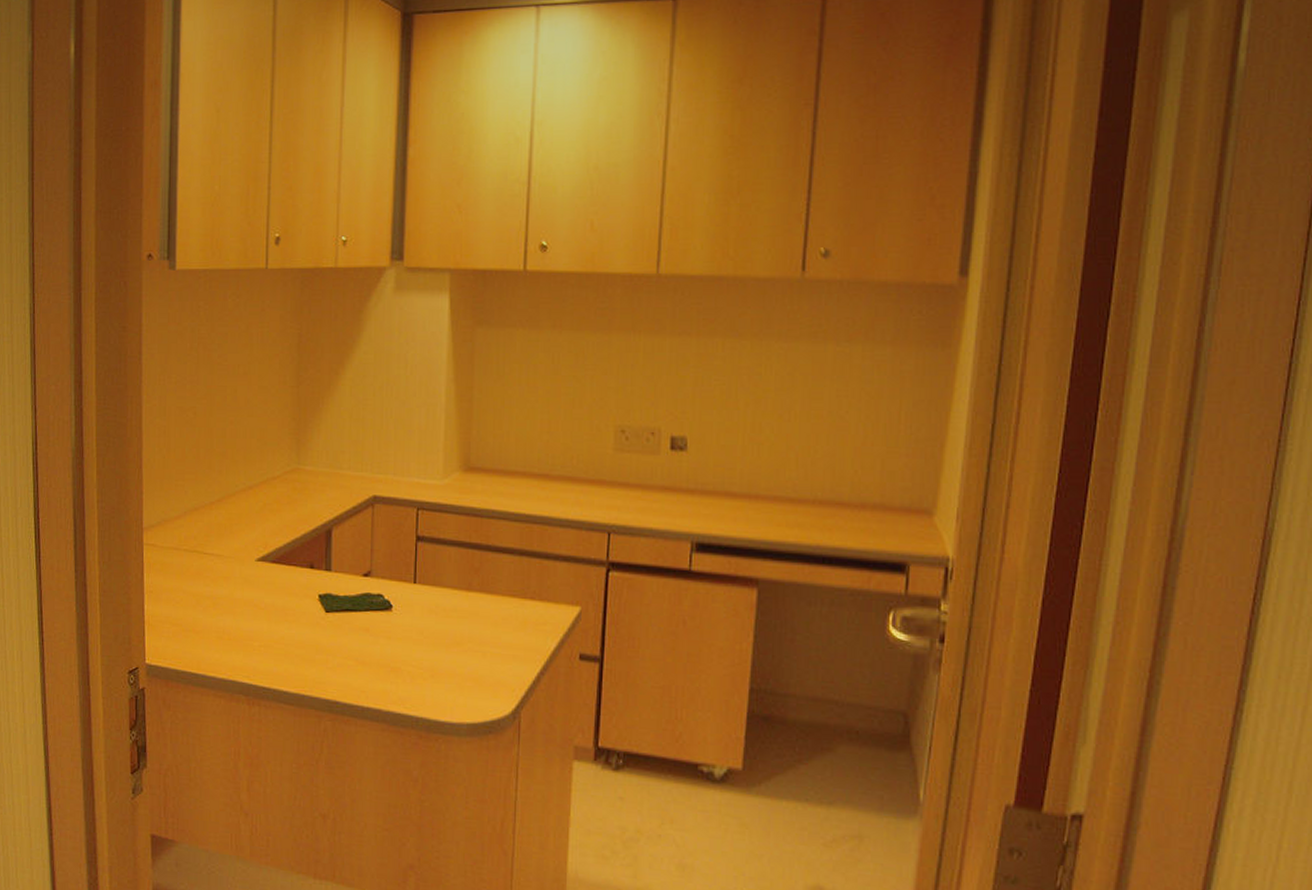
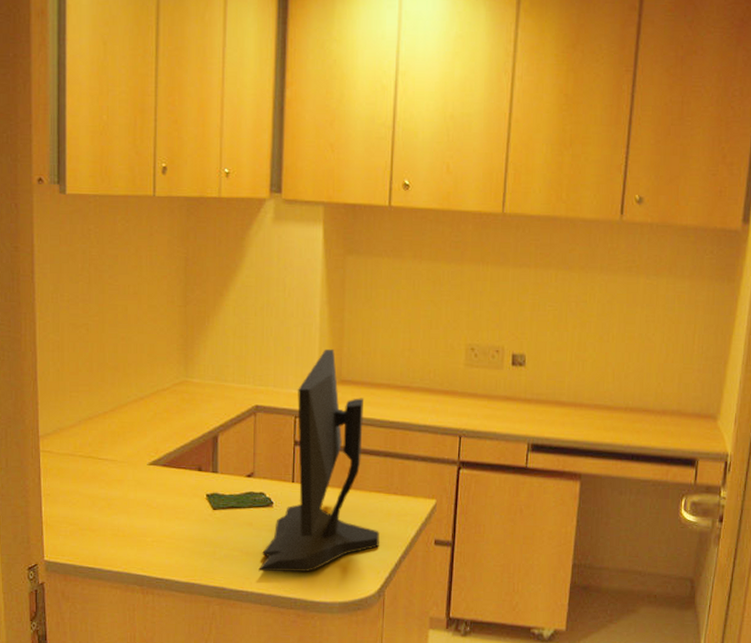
computer monitor: none [375,432,514,687] -> present [258,348,379,573]

